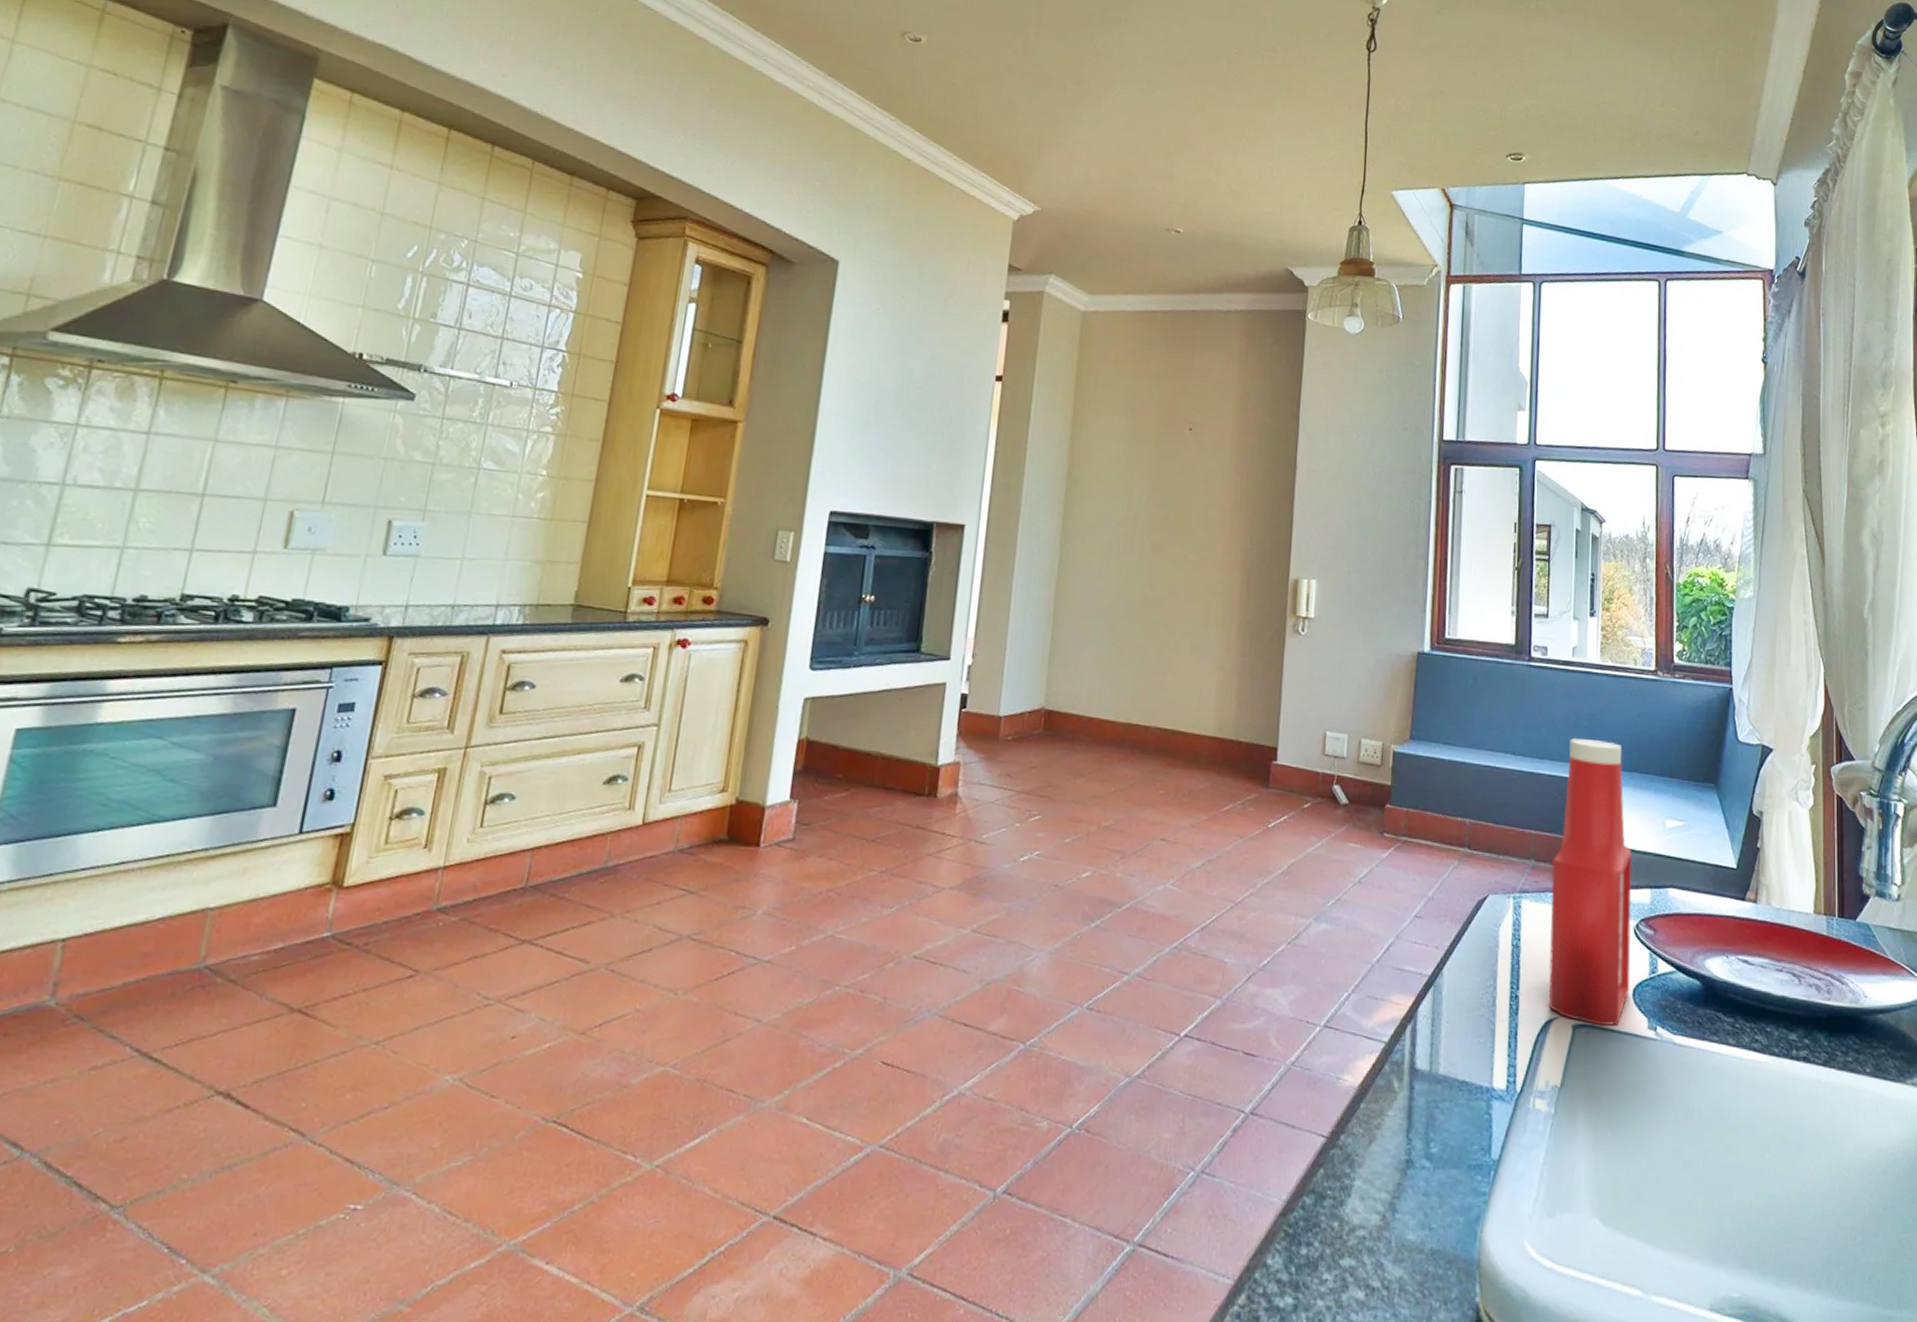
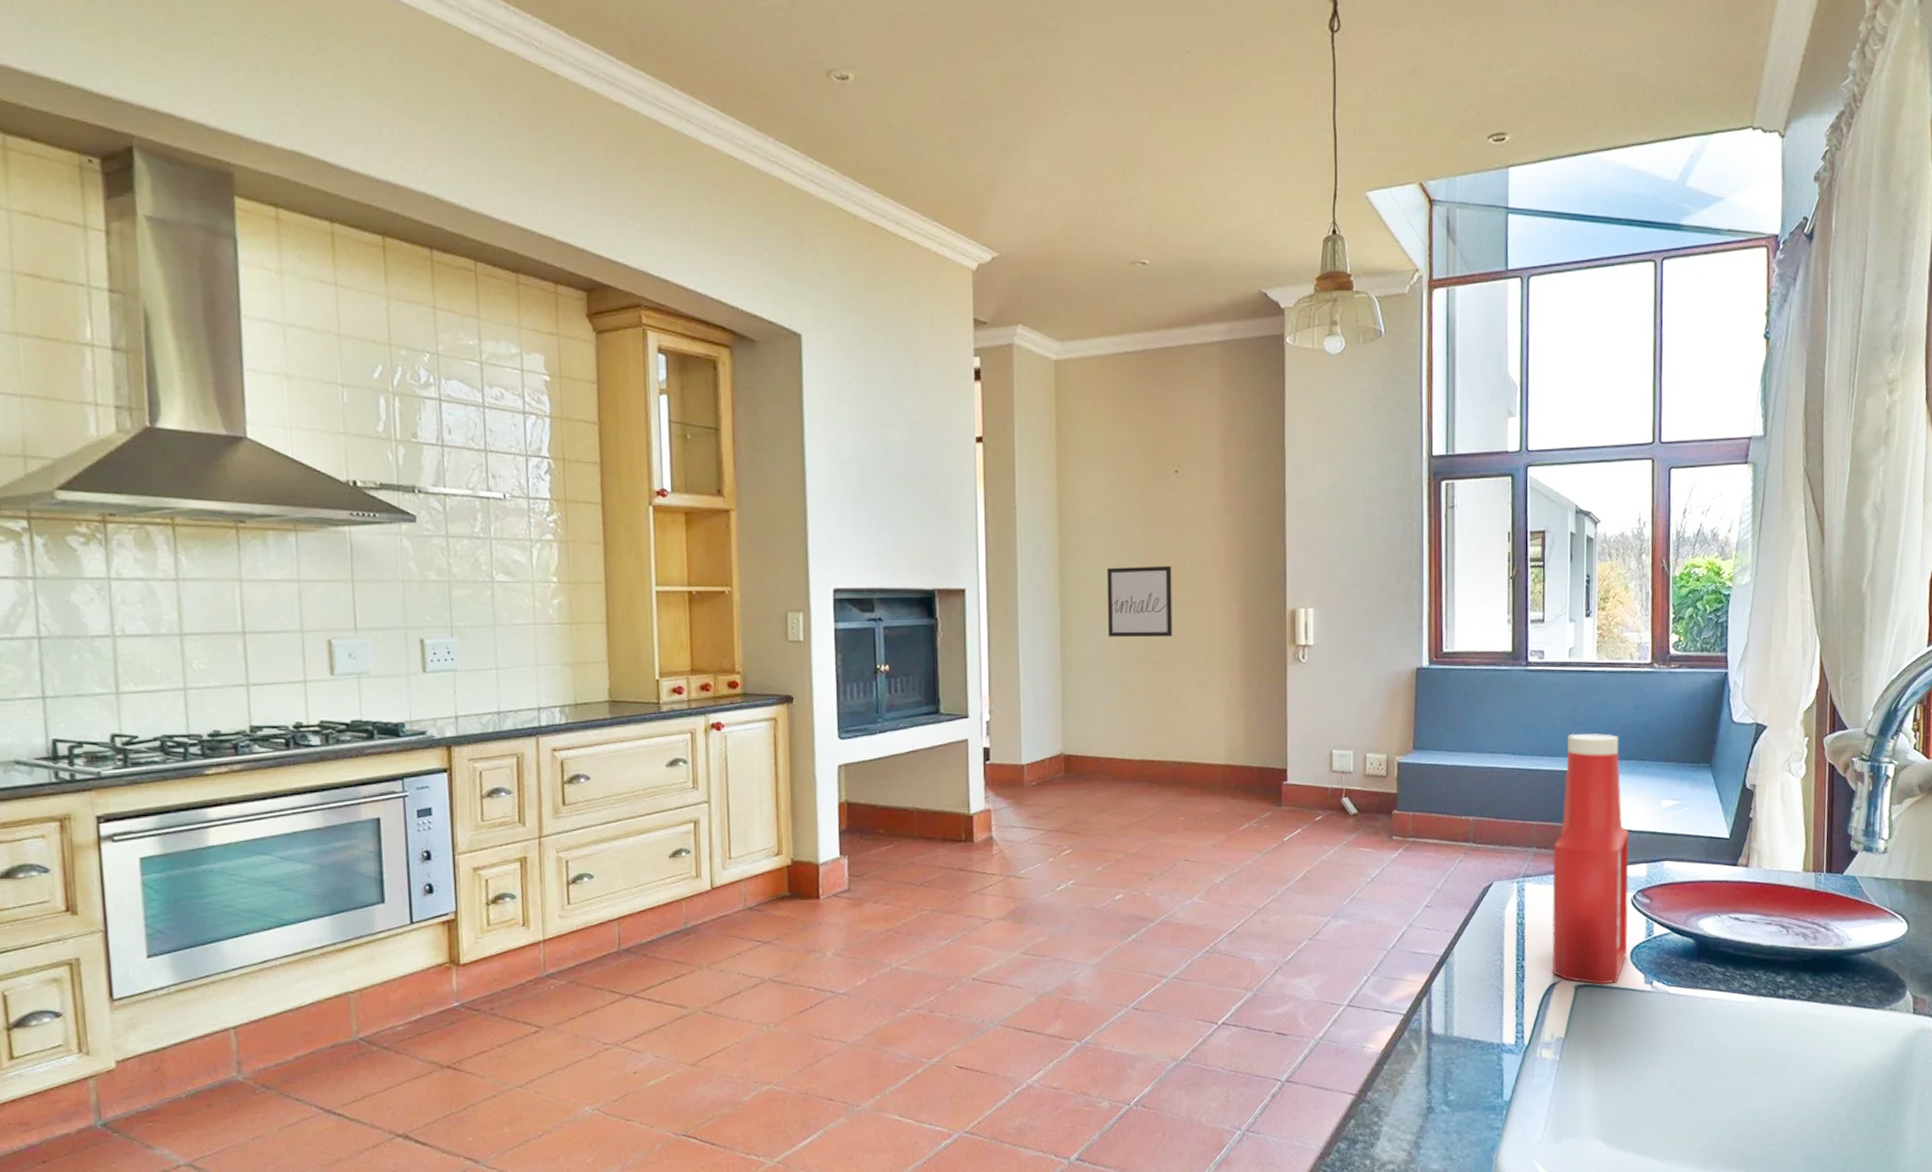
wall art: none [1105,518,1177,596] -> present [1106,566,1172,638]

